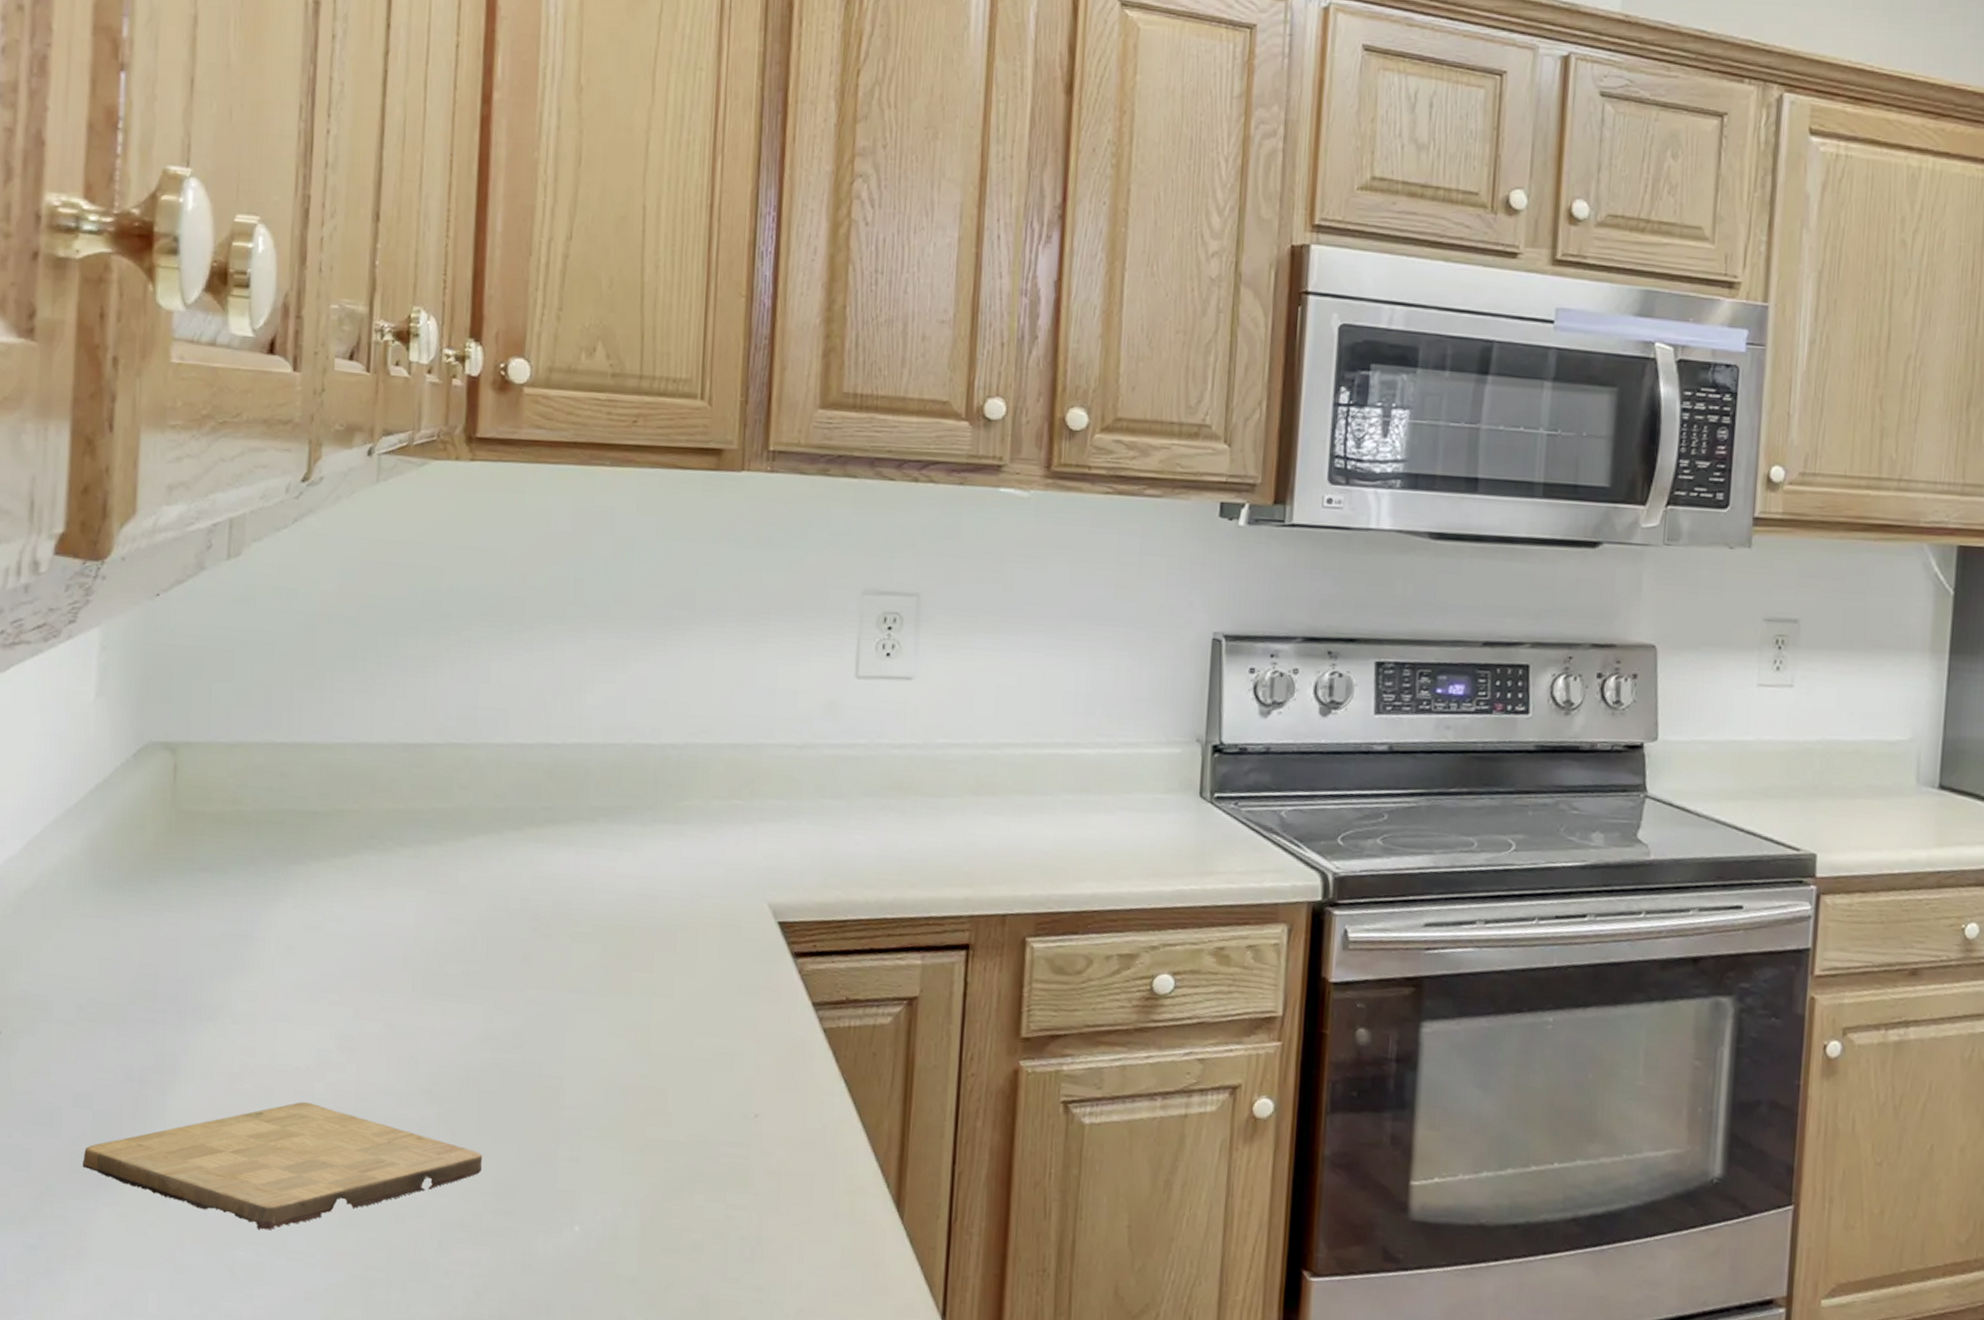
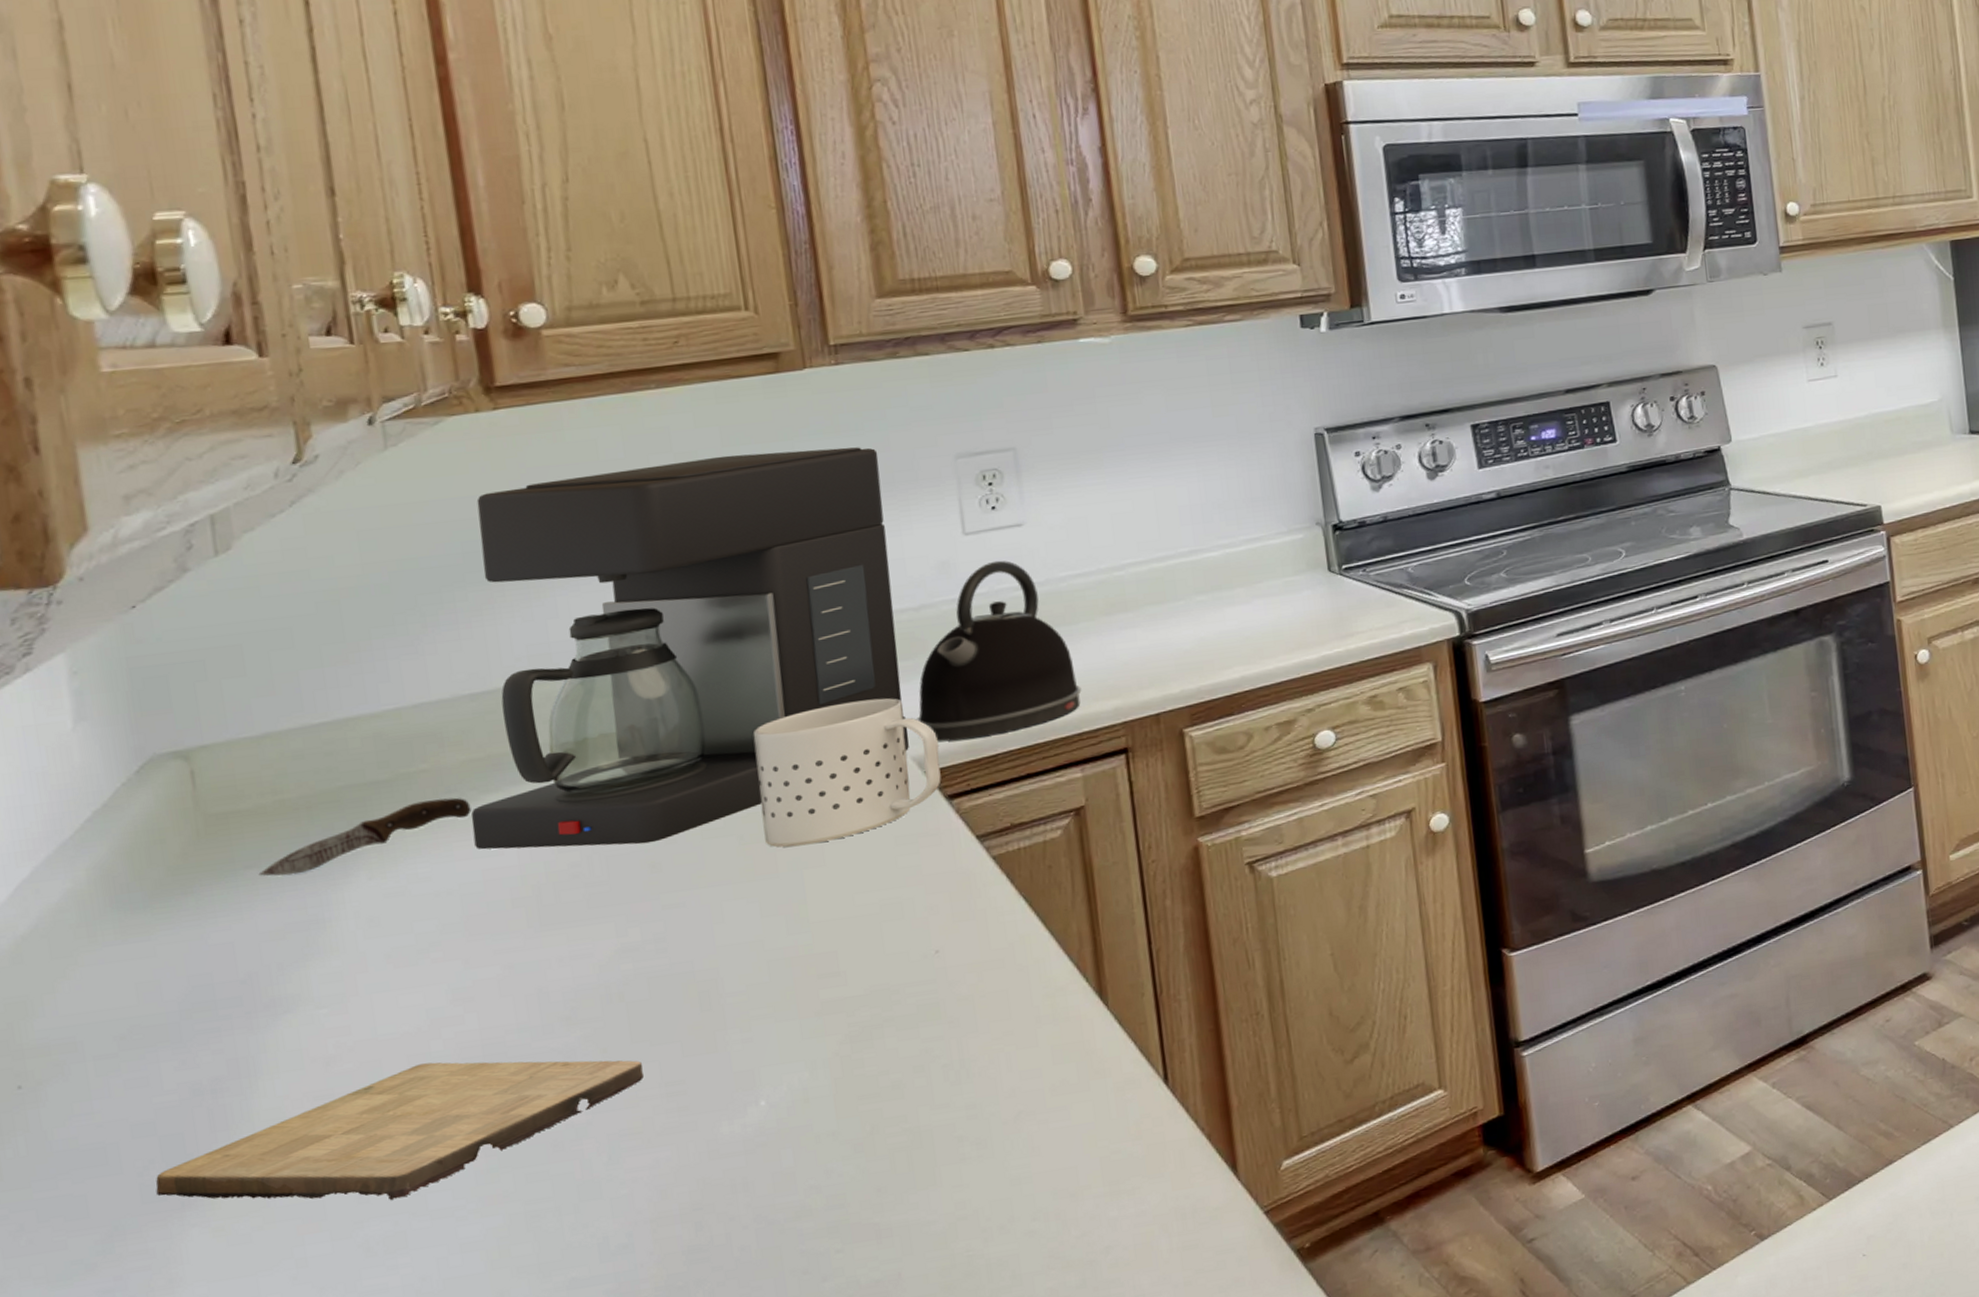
knife: none [209,840,386,887] -> present [258,797,471,877]
coffee maker: none [383,542,793,933] -> present [471,447,909,850]
mug: none [625,830,795,973] -> present [752,698,941,848]
kettle: none [779,711,937,899] -> present [916,560,1082,741]

